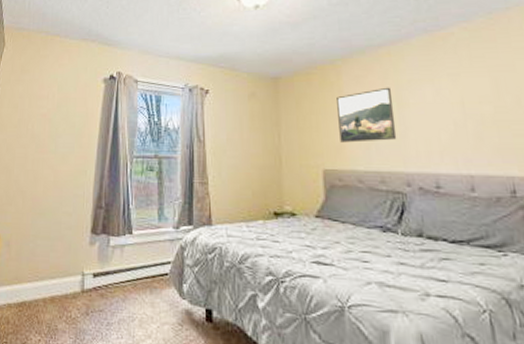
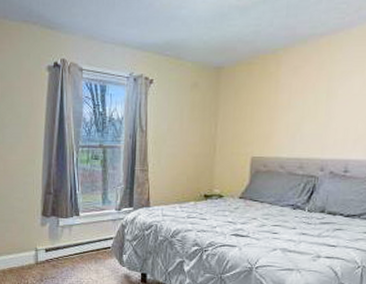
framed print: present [336,87,397,143] -> none [270,78,324,132]

